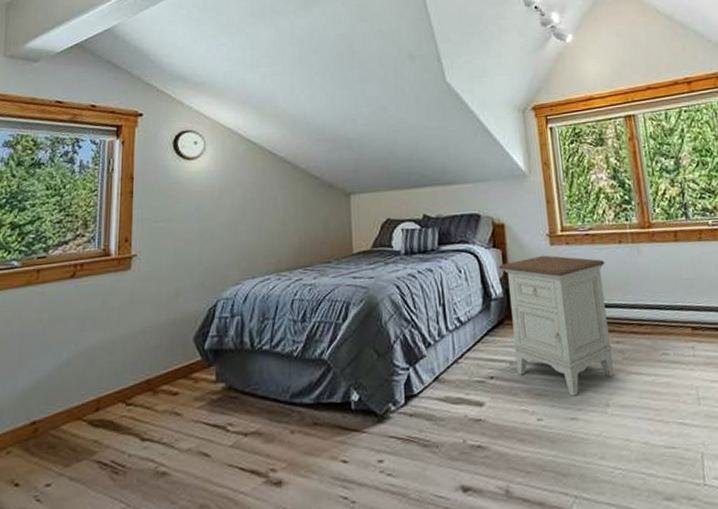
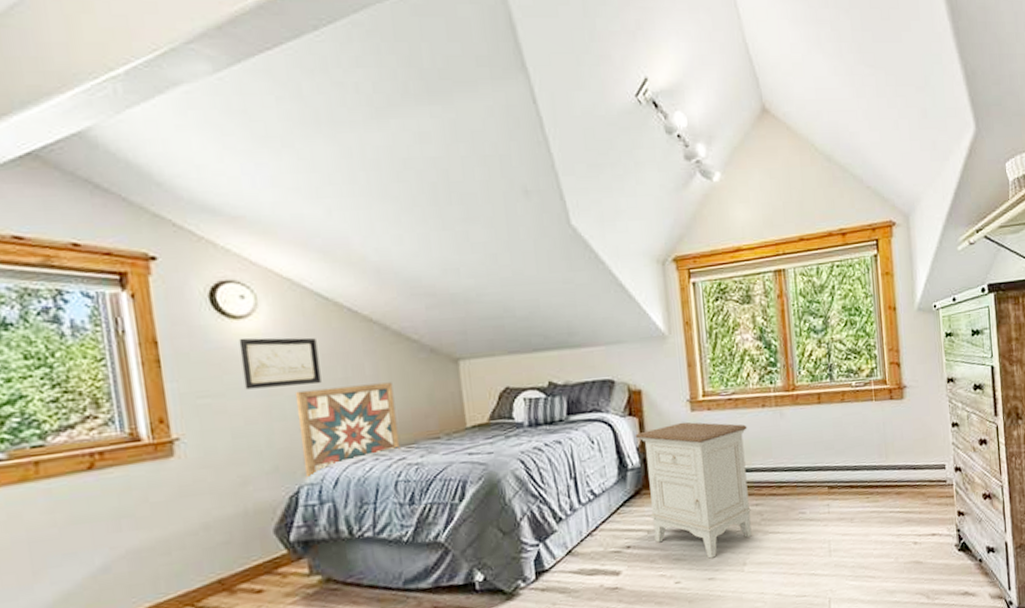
wall art: none [188,174,244,216] -> present [239,337,322,390]
wall art: none [223,212,298,294] -> present [294,382,400,480]

